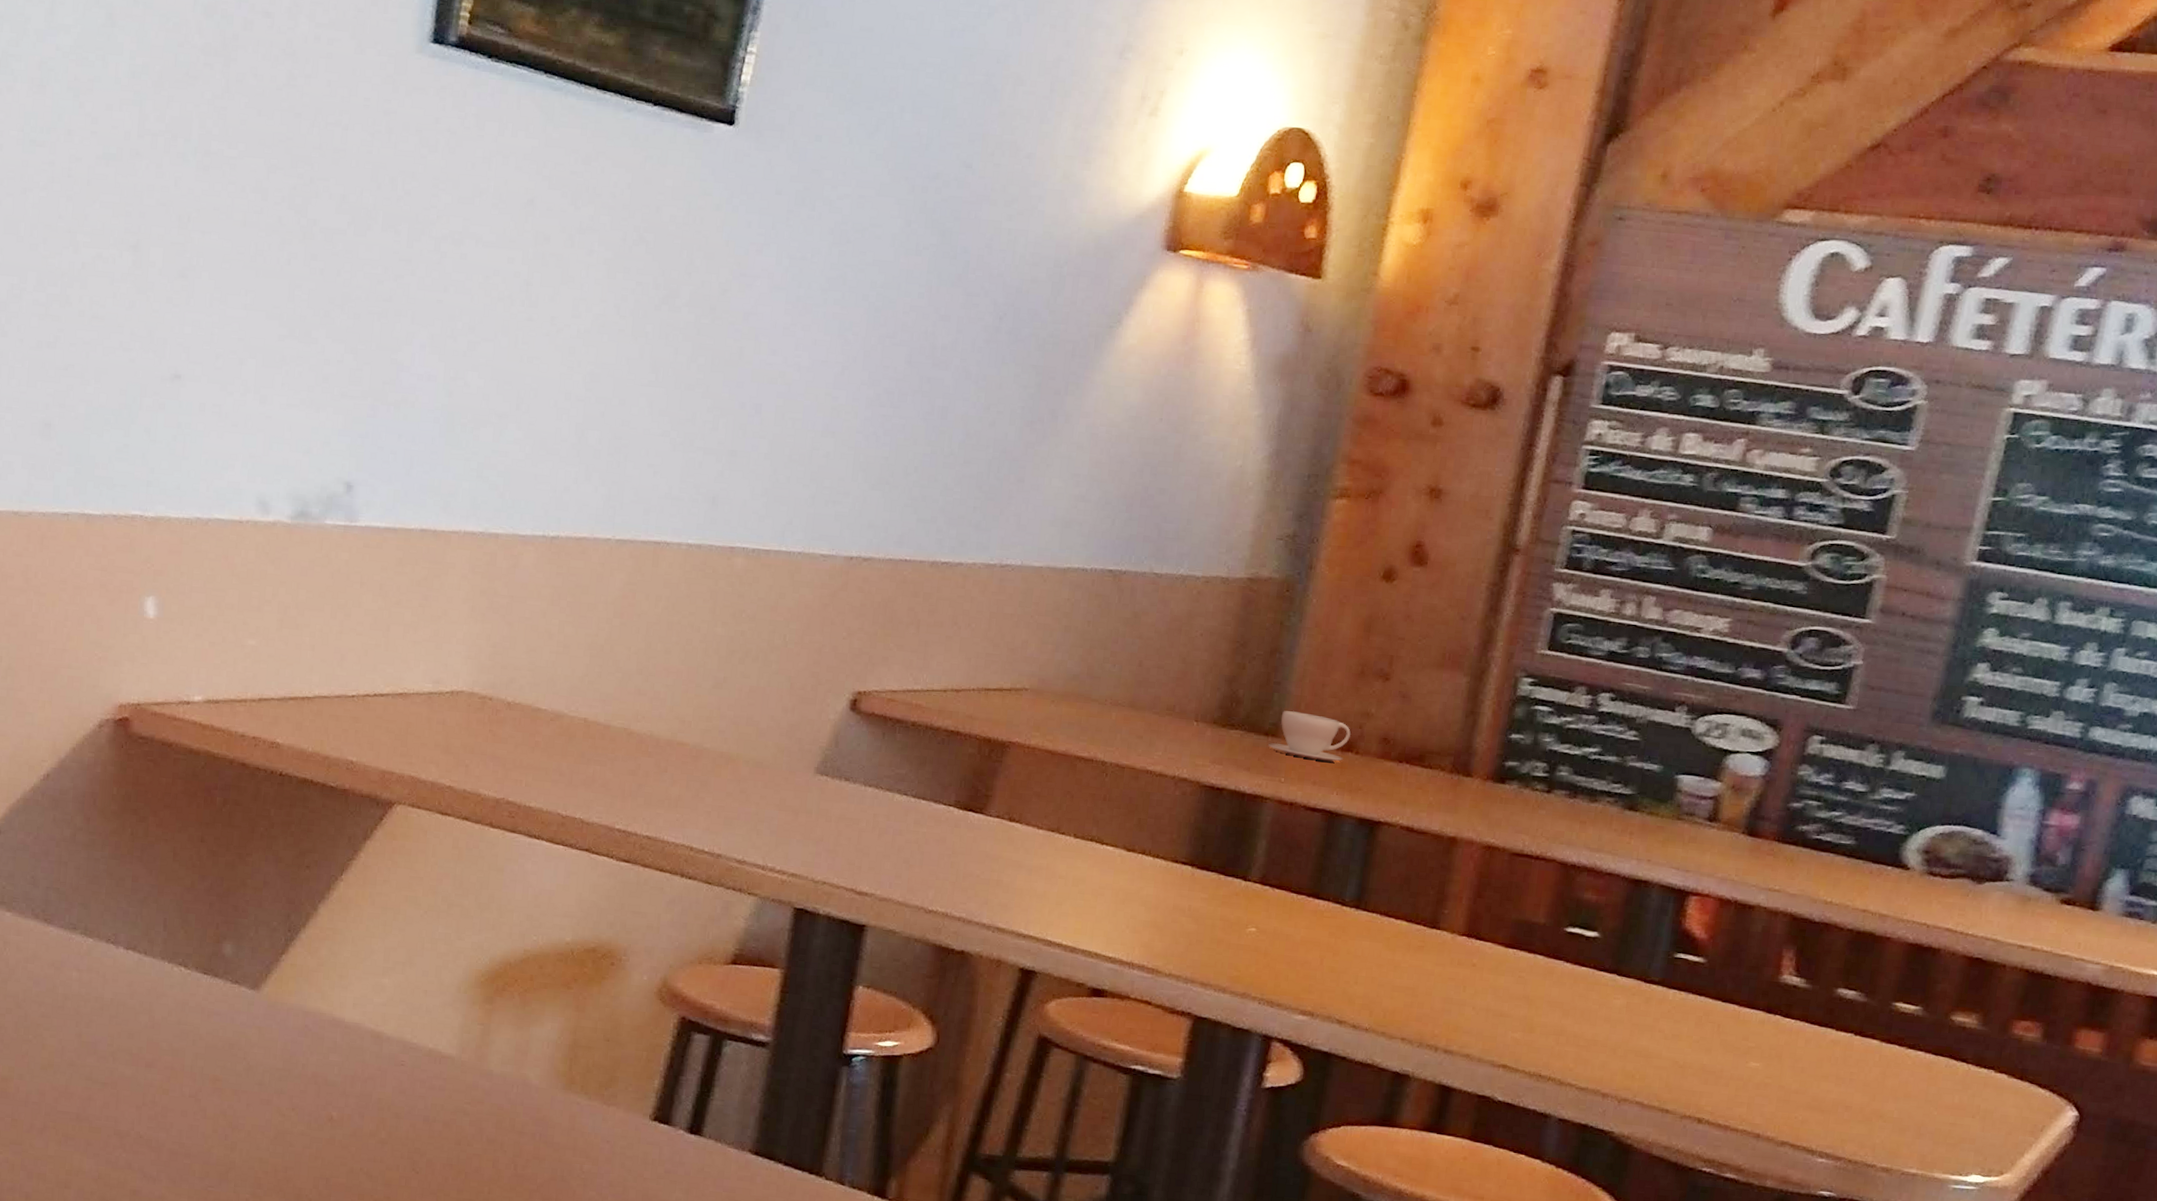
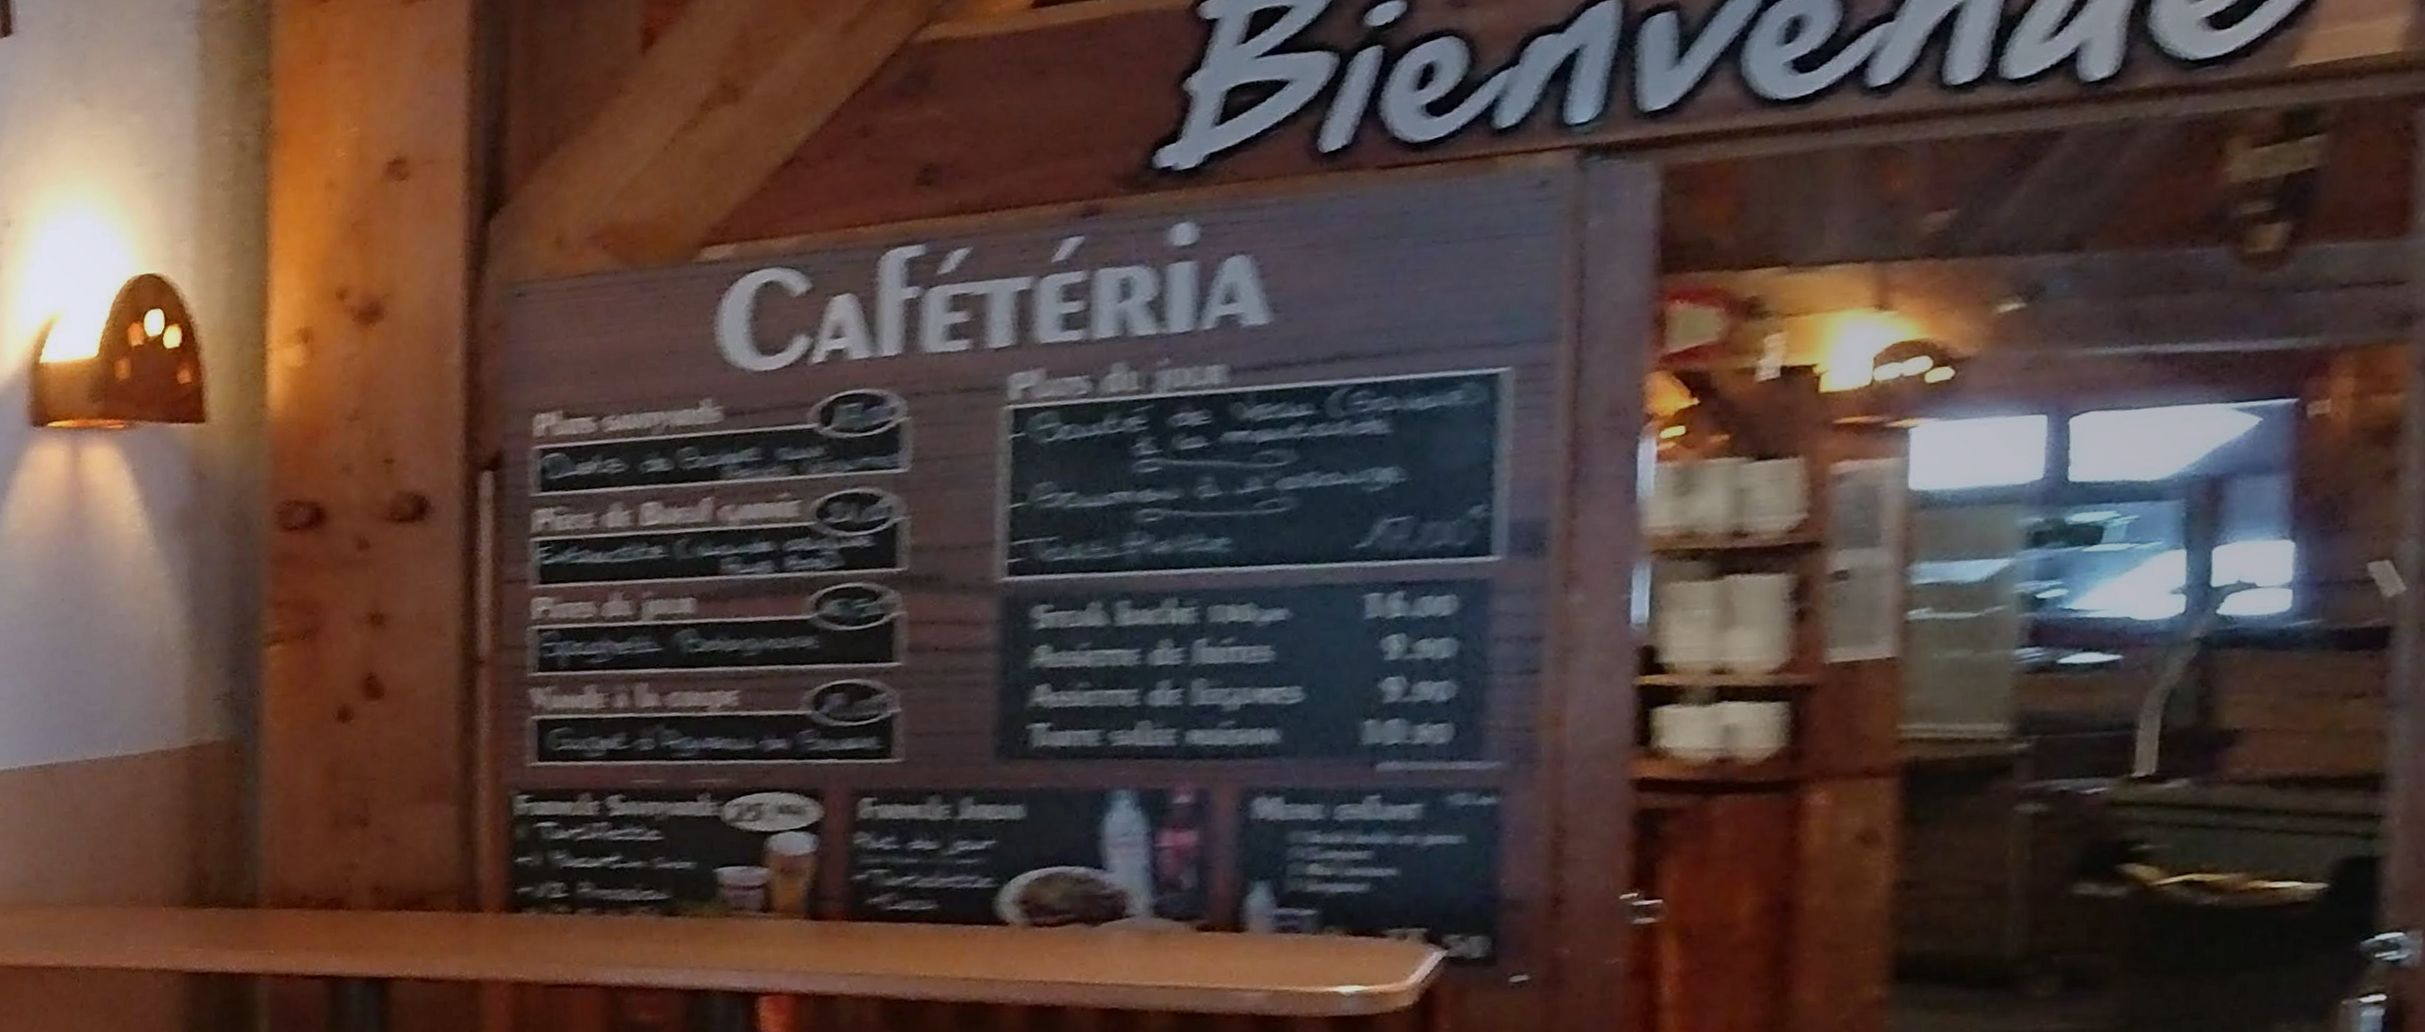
teacup: present [1267,711,1351,762] -> none [248,876,338,925]

